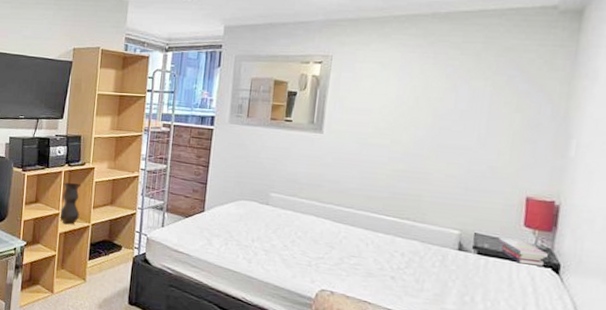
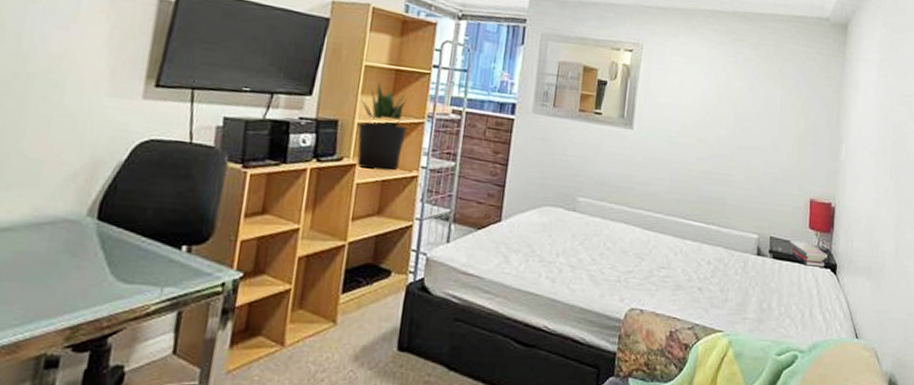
vase: present [59,182,81,225] -> none [298,184,334,245]
planter: none [94,105,130,173] -> present [356,81,407,171]

